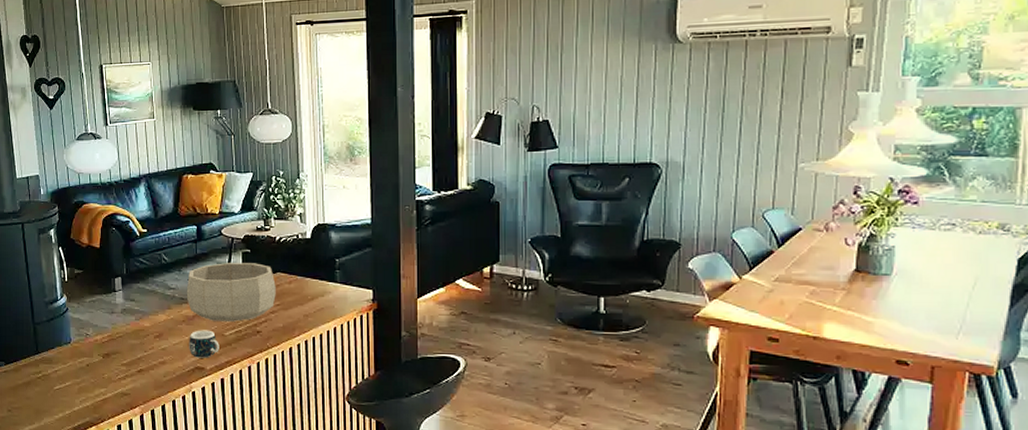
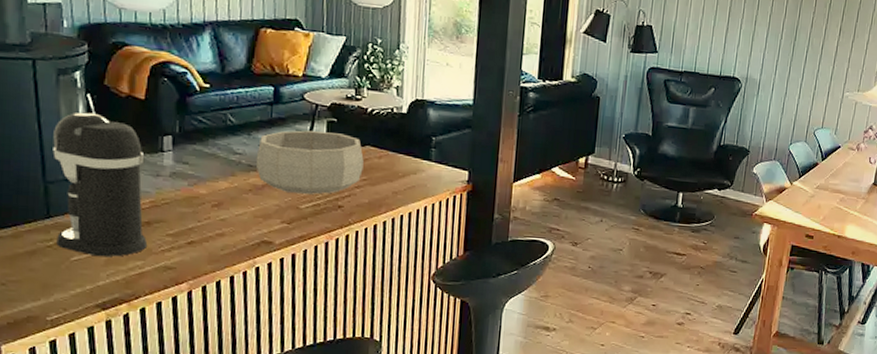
coffee maker: none [38,263,108,386] -> present [53,112,148,257]
mug: present [189,330,219,358] -> none [255,201,293,232]

